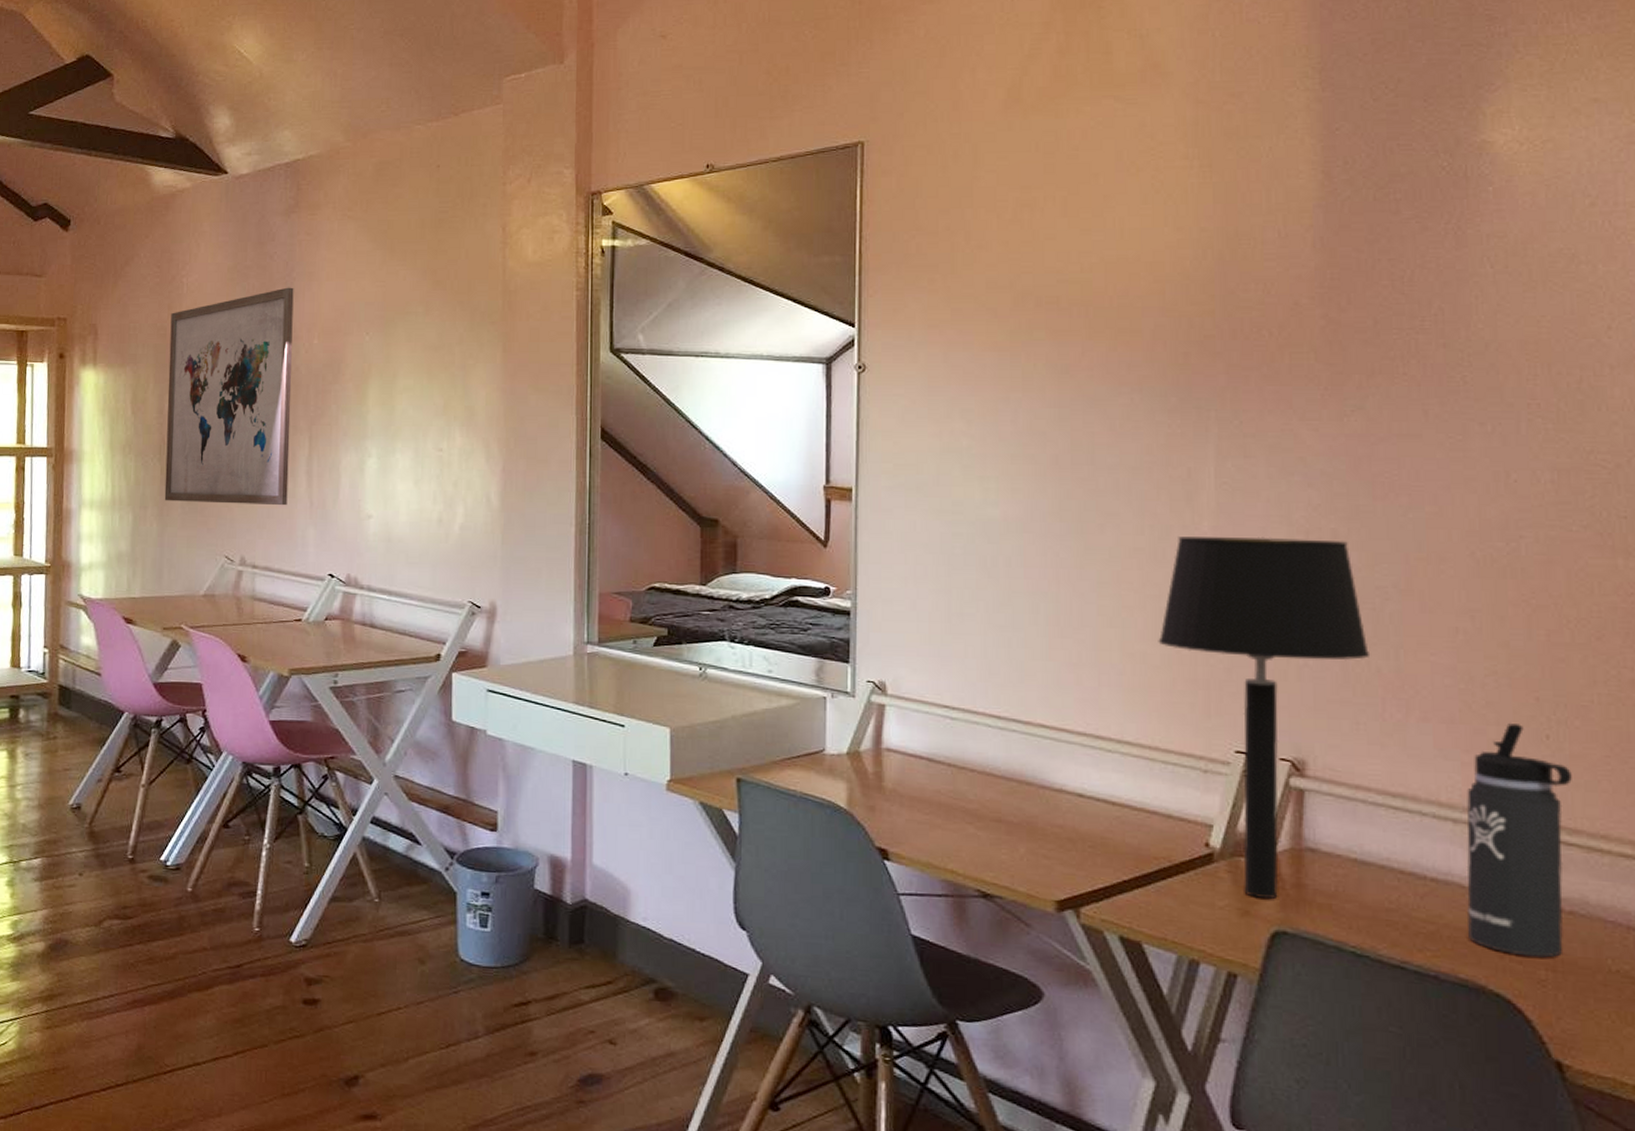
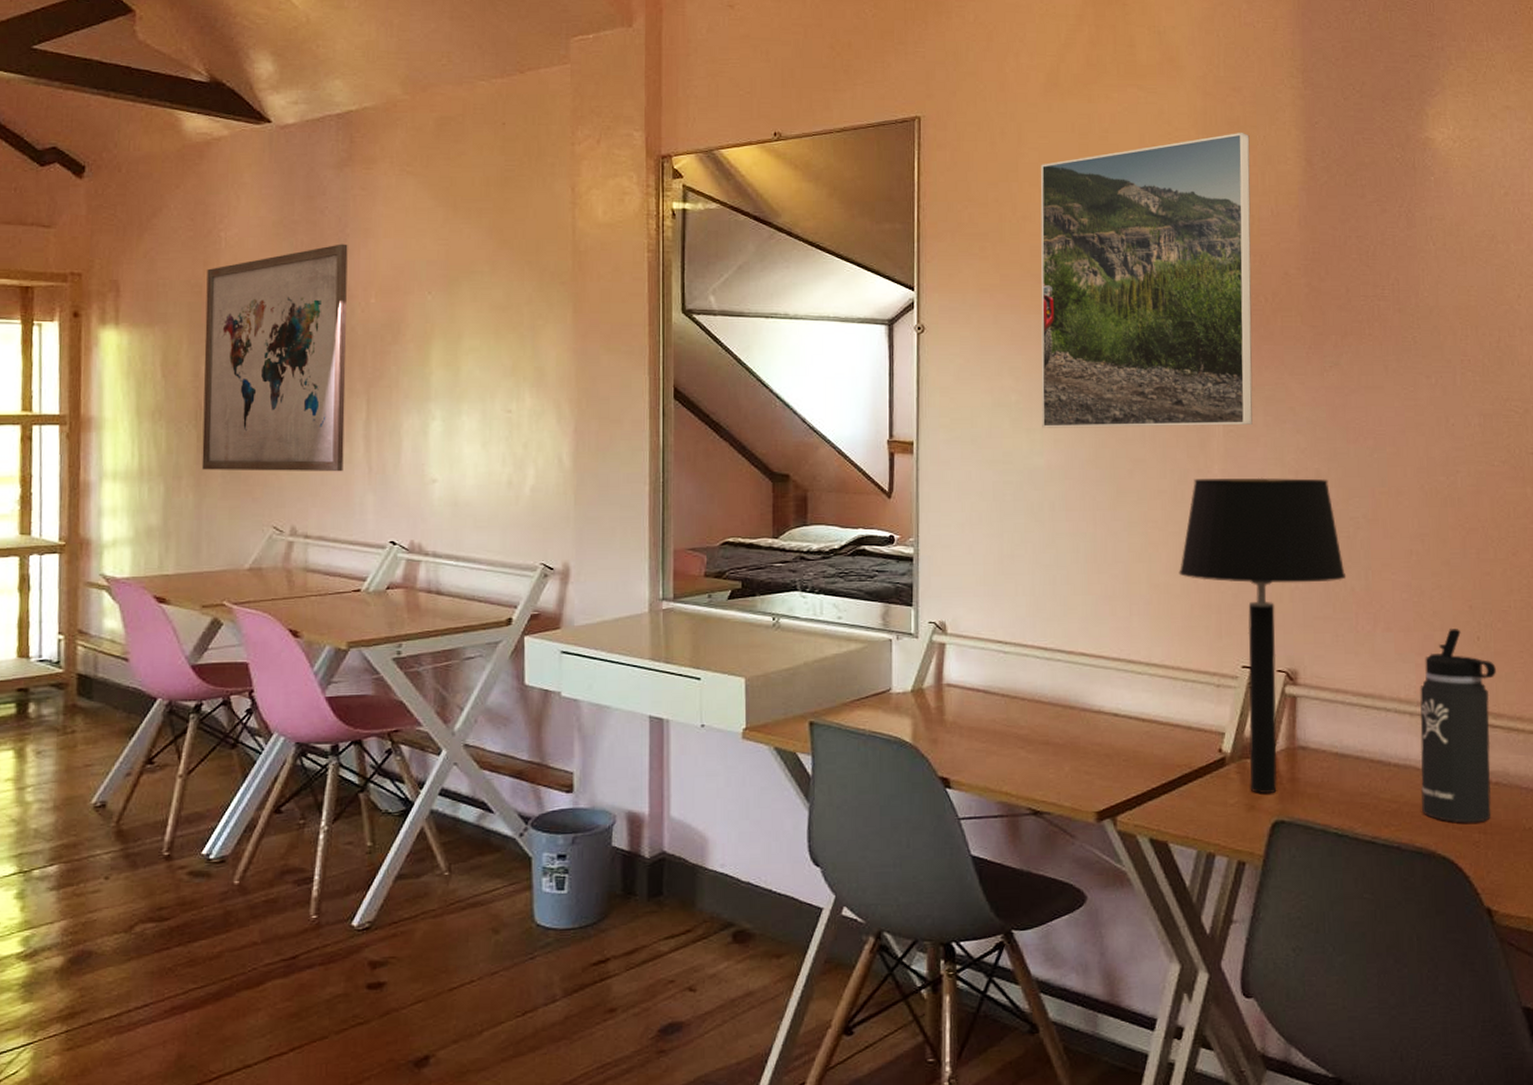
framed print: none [997,144,1253,478] -> present [1040,133,1253,428]

